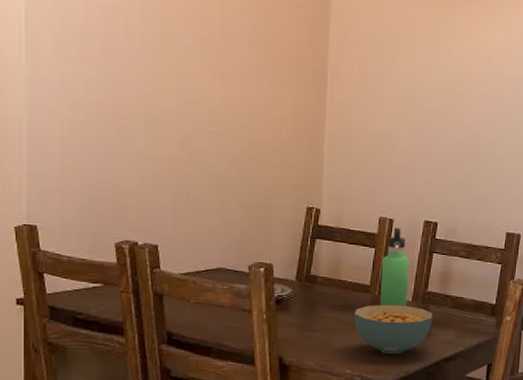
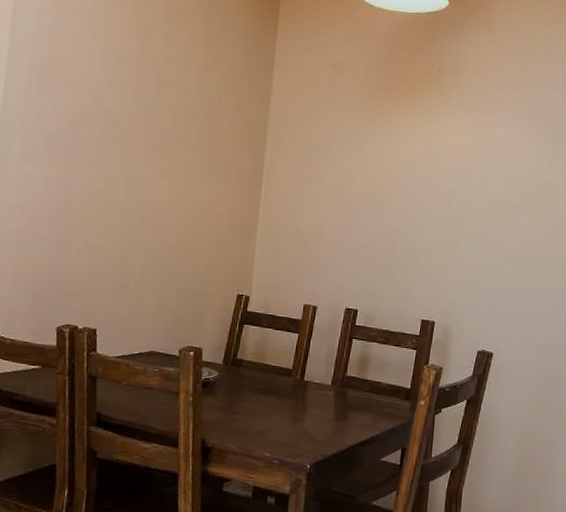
cereal bowl: present [353,304,433,355] -> none [275,388,351,438]
thermos bottle: present [379,227,409,306] -> none [300,314,330,390]

